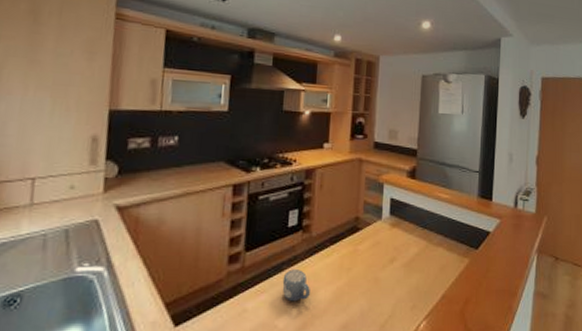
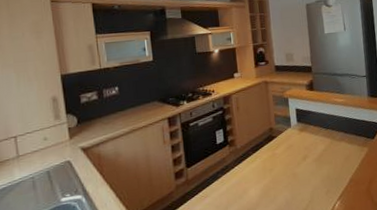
mug: present [282,270,310,302] -> none [220,175,243,201]

